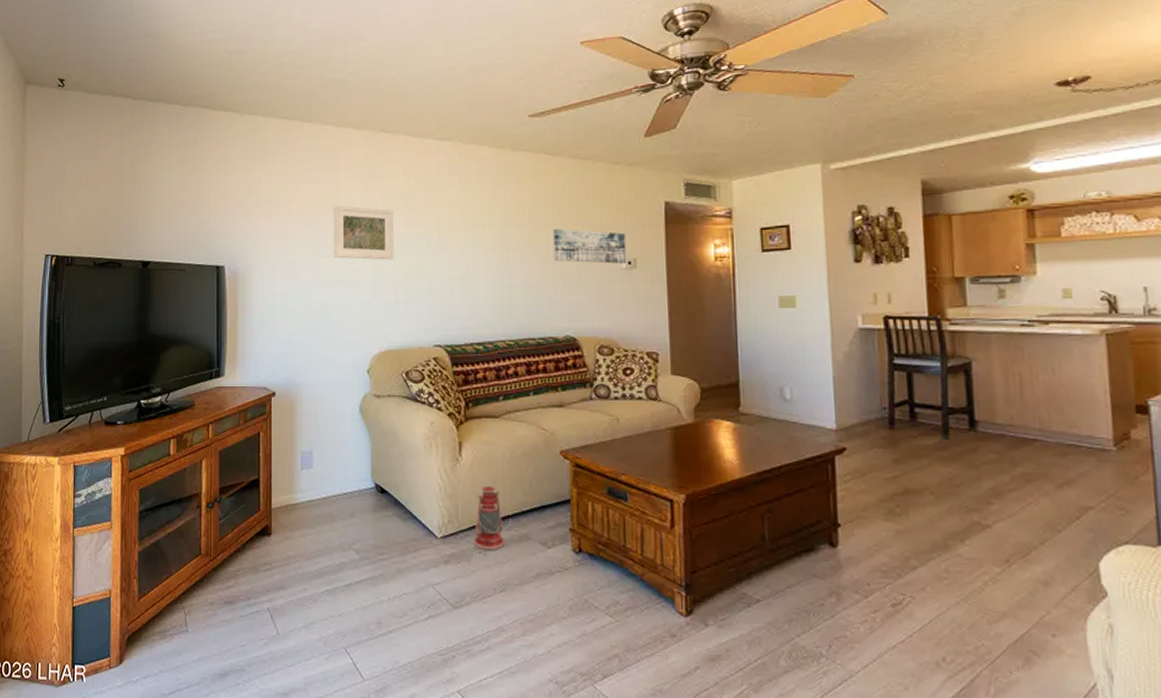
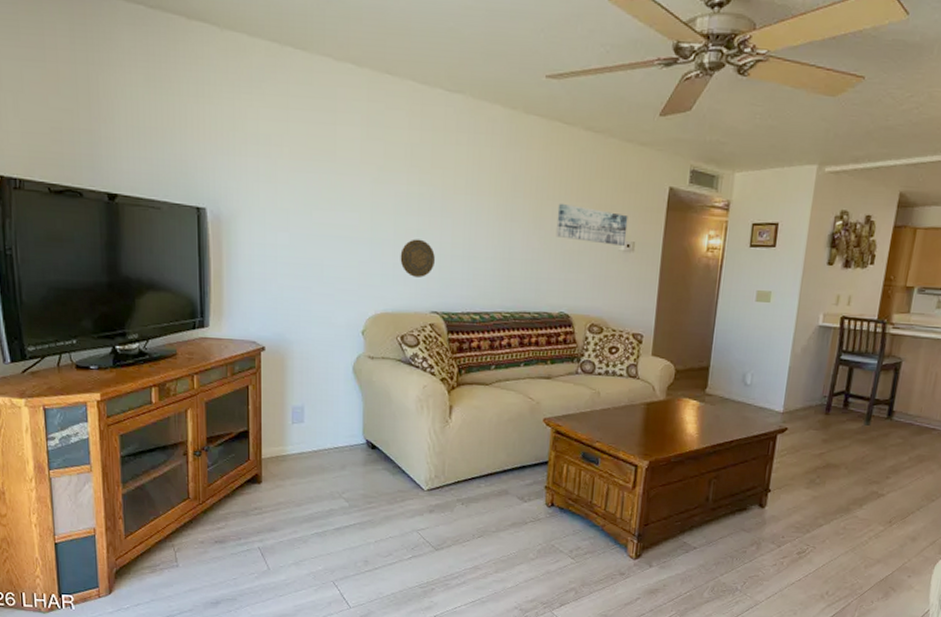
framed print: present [333,206,394,260] -> none [328,153,395,220]
decorative plate: none [401,276,435,312] -> present [400,239,435,277]
lantern: present [473,483,511,550] -> none [457,444,494,502]

